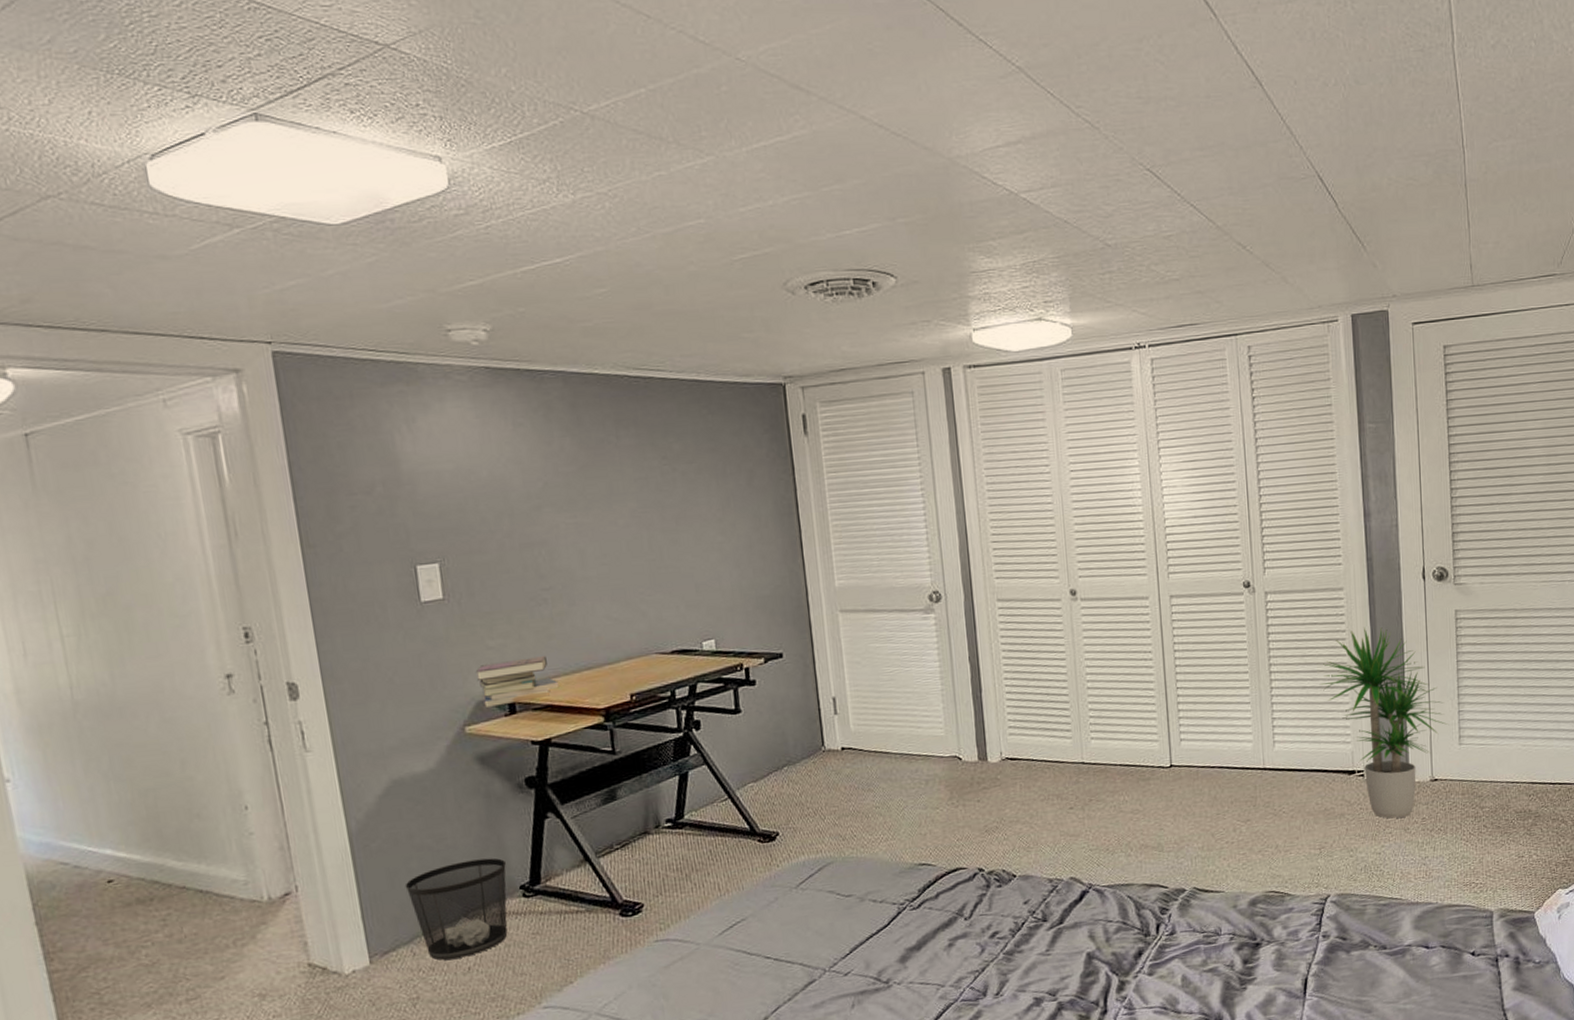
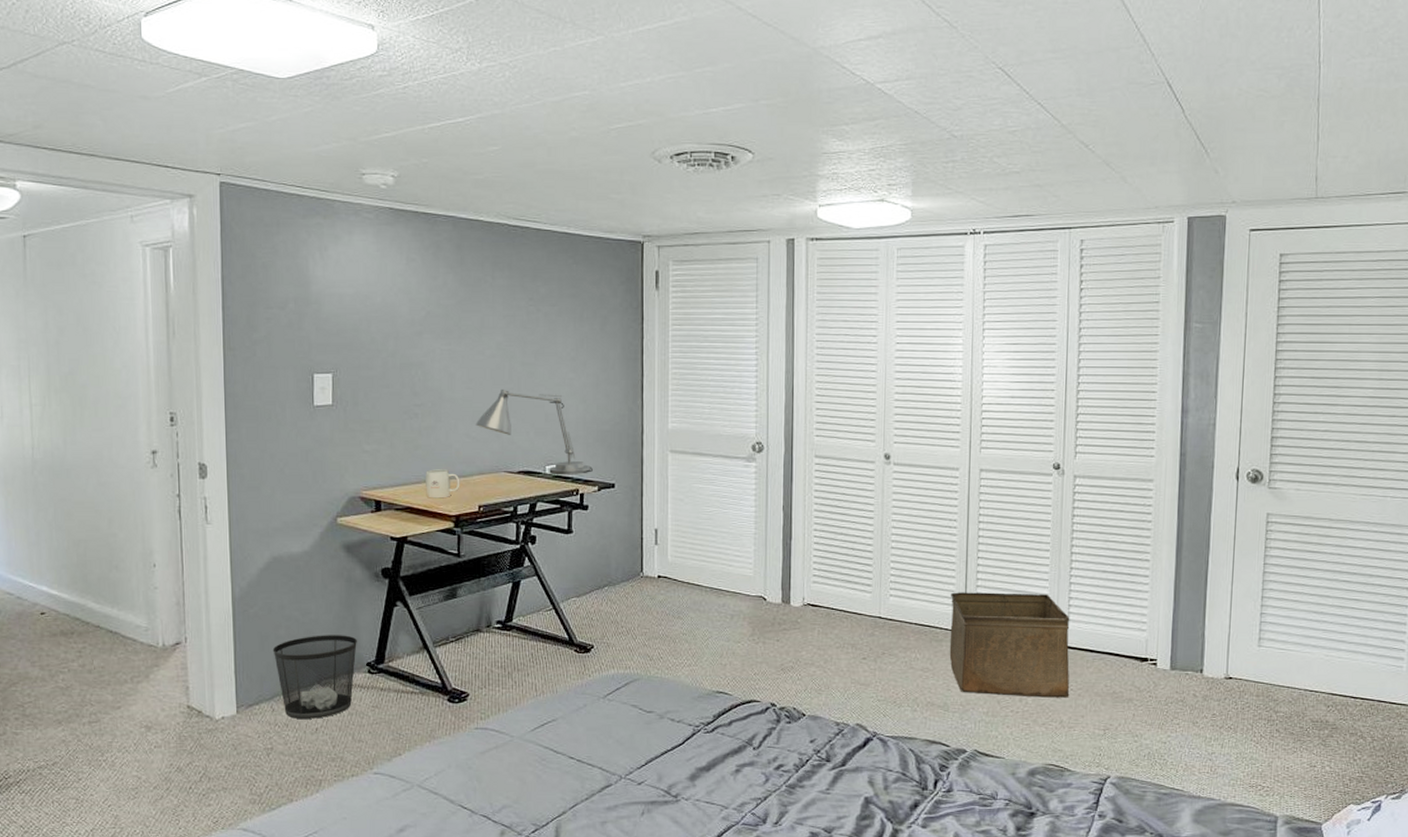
books: present [476,656,559,707] -> none [352,464,419,503]
mug: none [564,658,607,694] -> present [426,469,460,500]
desk lamp: none [616,561,756,651] -> present [475,388,593,475]
storage bin: none [1153,717,1283,830] -> present [949,592,1070,698]
potted plant: present [1320,627,1448,819] -> none [1121,521,1249,710]

